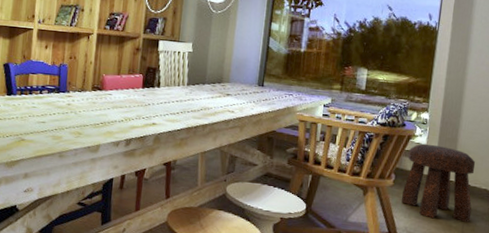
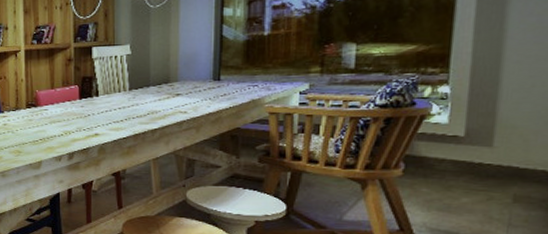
stool: present [402,143,476,223] -> none [416,122,526,213]

